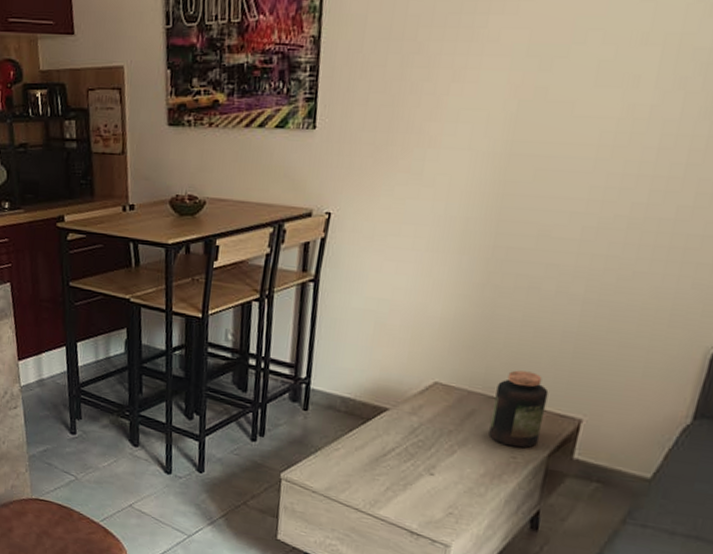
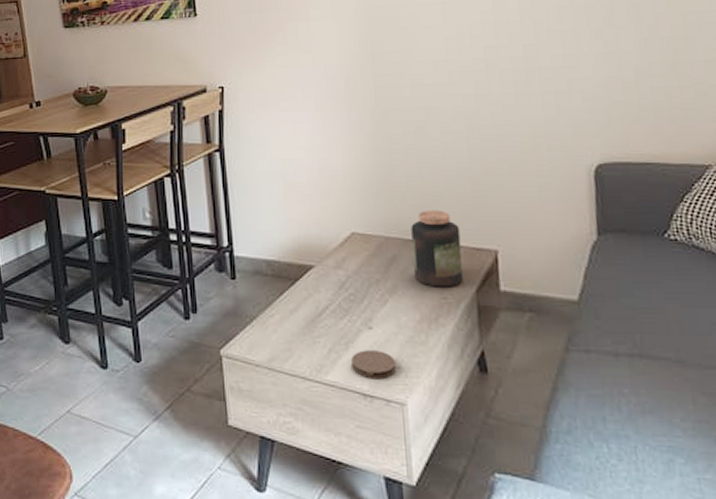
coaster: none [405,493,449,521] -> present [351,350,396,378]

